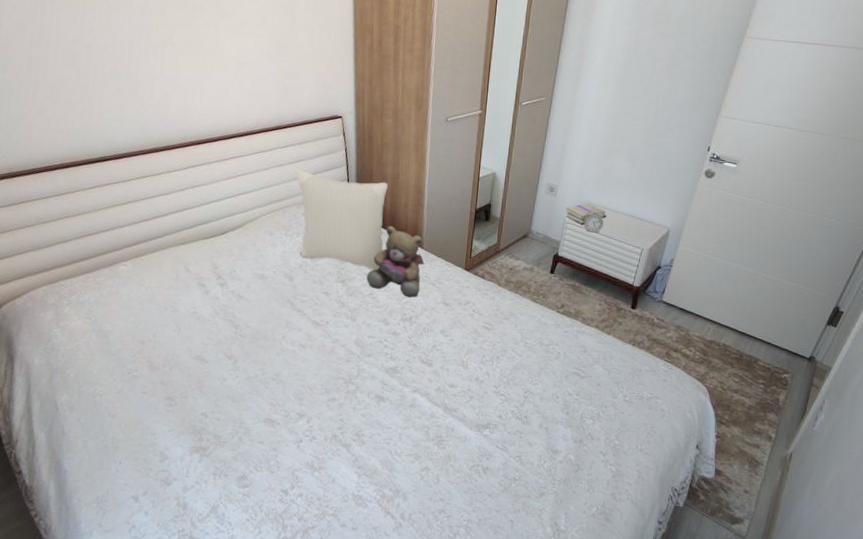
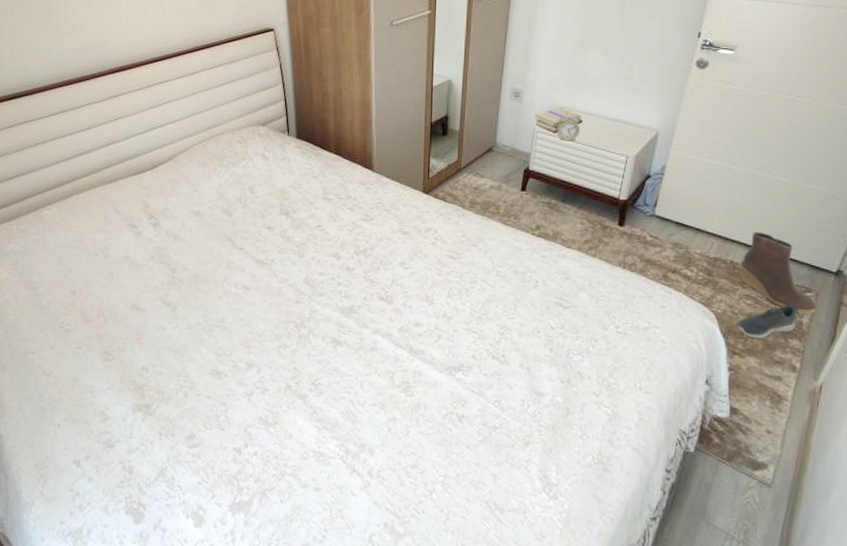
pillow: present [295,168,388,271] -> none [226,90,330,199]
teddy bear: present [366,225,425,298] -> none [313,147,377,227]
athletic shoe: none [725,384,777,412] -> present [737,305,798,339]
boot: none [731,320,792,392] -> present [740,232,817,314]

